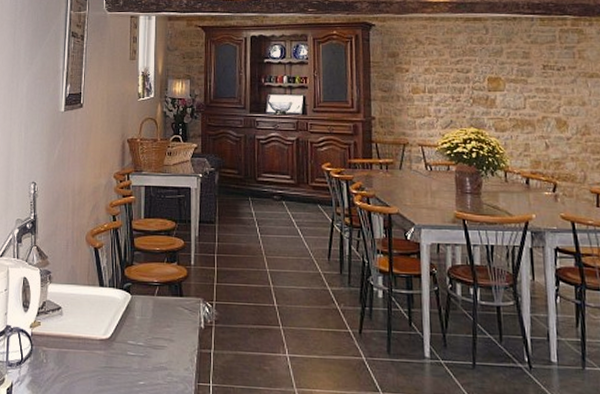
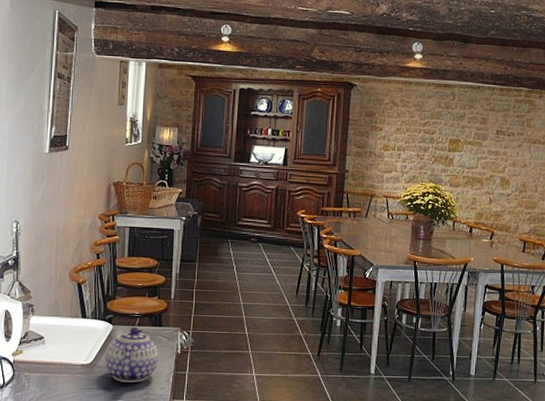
teapot: none [124,297,181,362] -> present [105,327,159,383]

